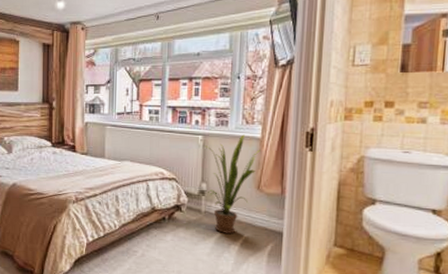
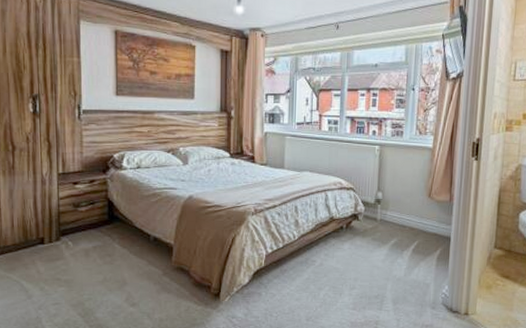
house plant: present [205,134,260,234] -> none [381,144,432,240]

